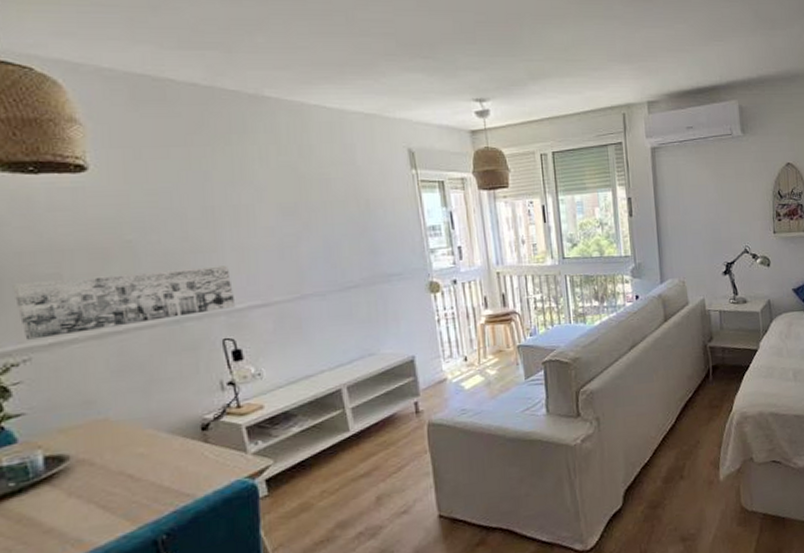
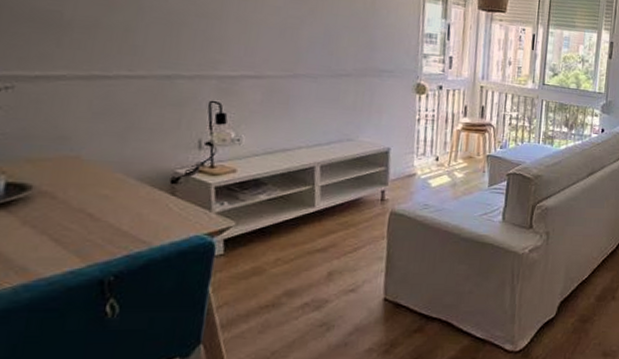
wall art: present [12,265,236,340] -> none [10,13,230,74]

